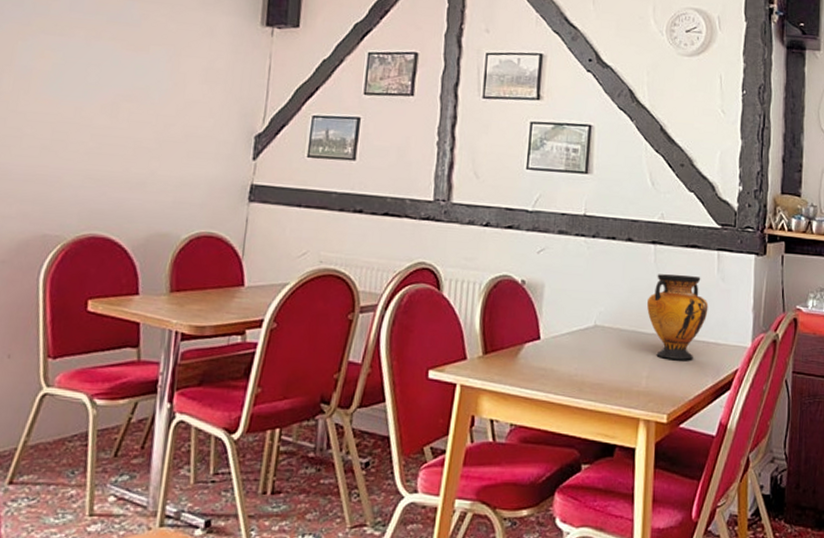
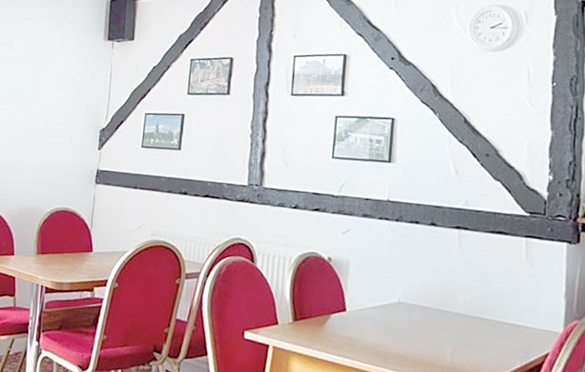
vase: present [647,274,709,360] -> none [451,257,516,341]

